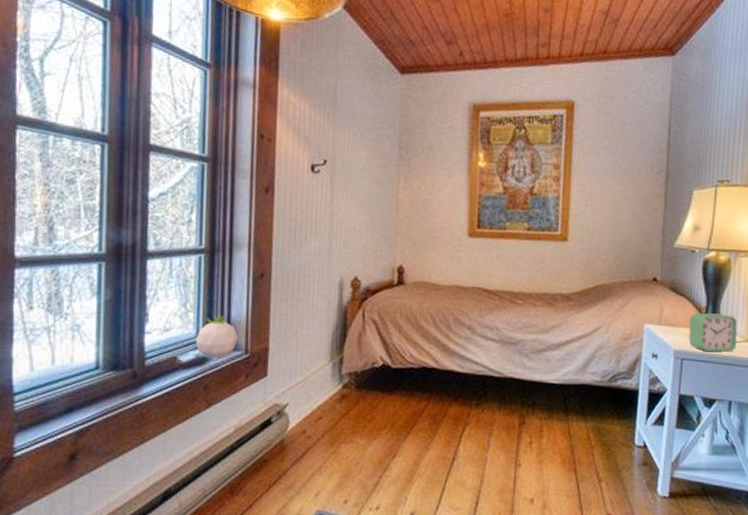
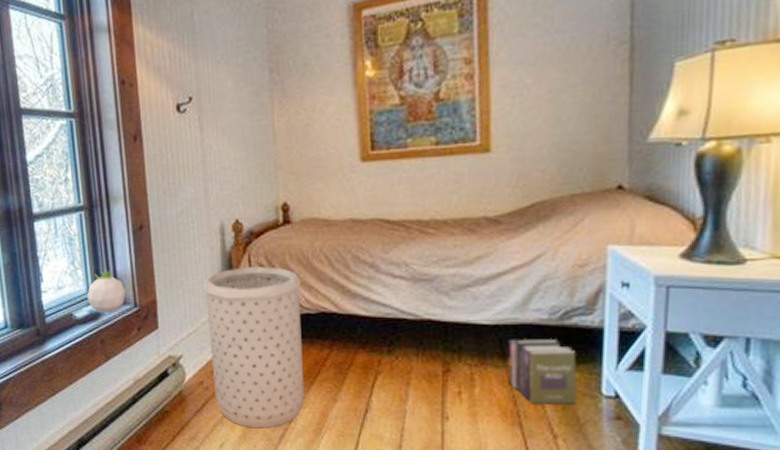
laundry basket: none [316,321,408,477] -> present [202,267,305,429]
books: none [569,396,619,454] -> present [508,338,577,406]
alarm clock: present [688,312,738,352] -> none [676,224,757,276]

